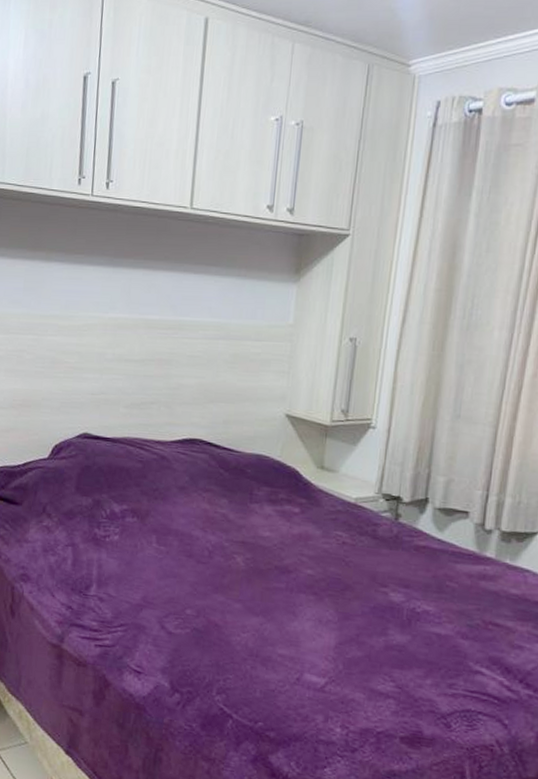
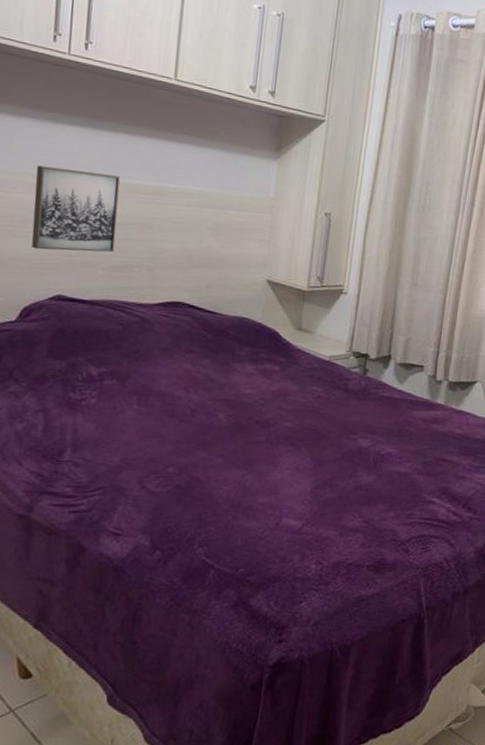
wall art: none [61,307,140,390] -> present [31,165,121,253]

